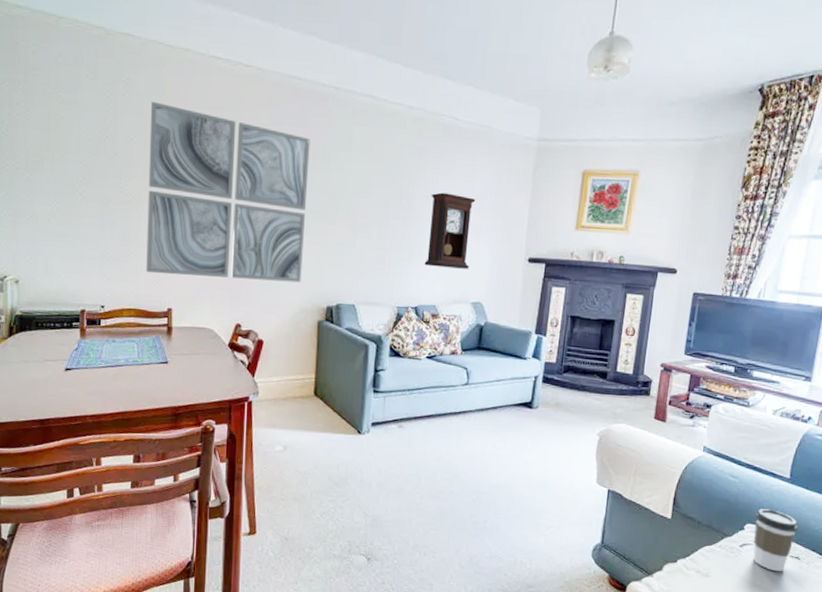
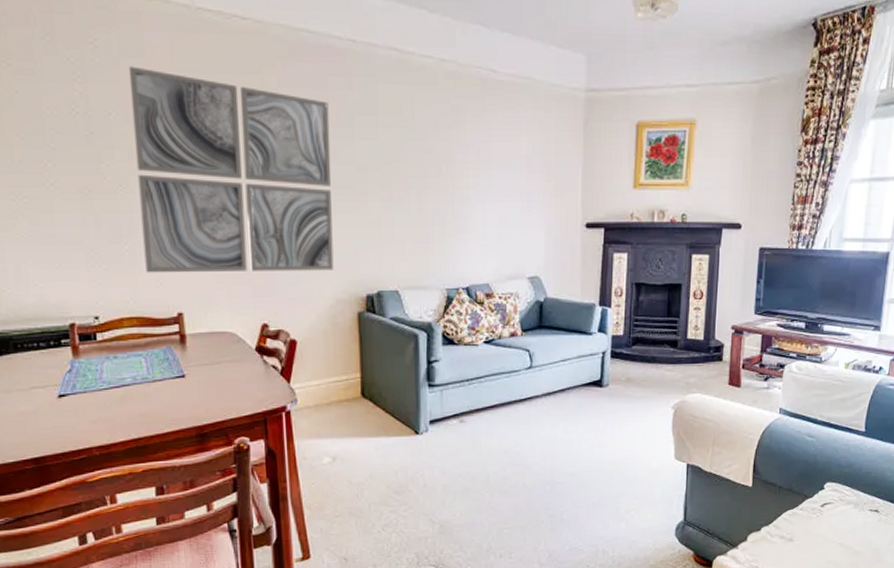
pendulum clock: present [424,192,476,269] -> none [472,156,524,241]
coffee cup: present [753,509,798,572] -> none [833,465,876,528]

